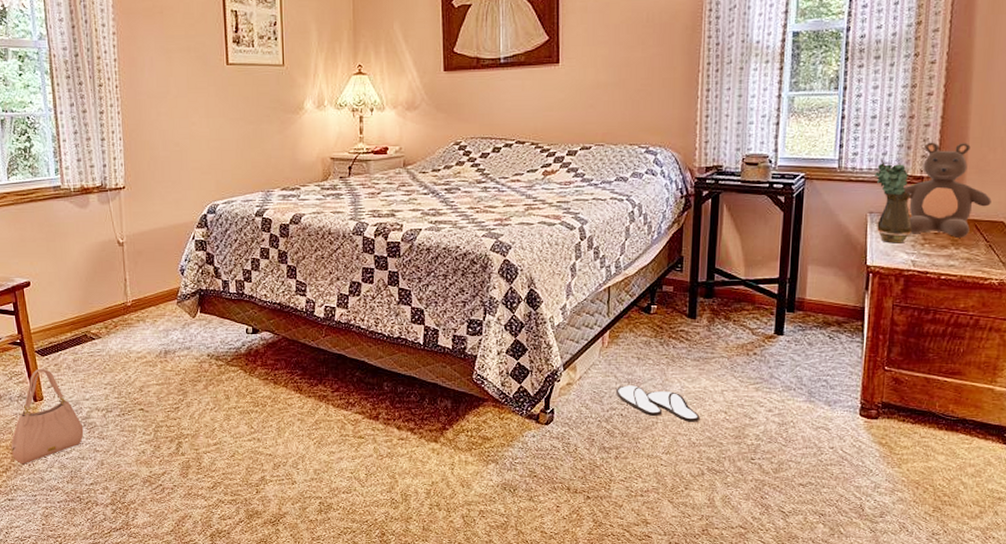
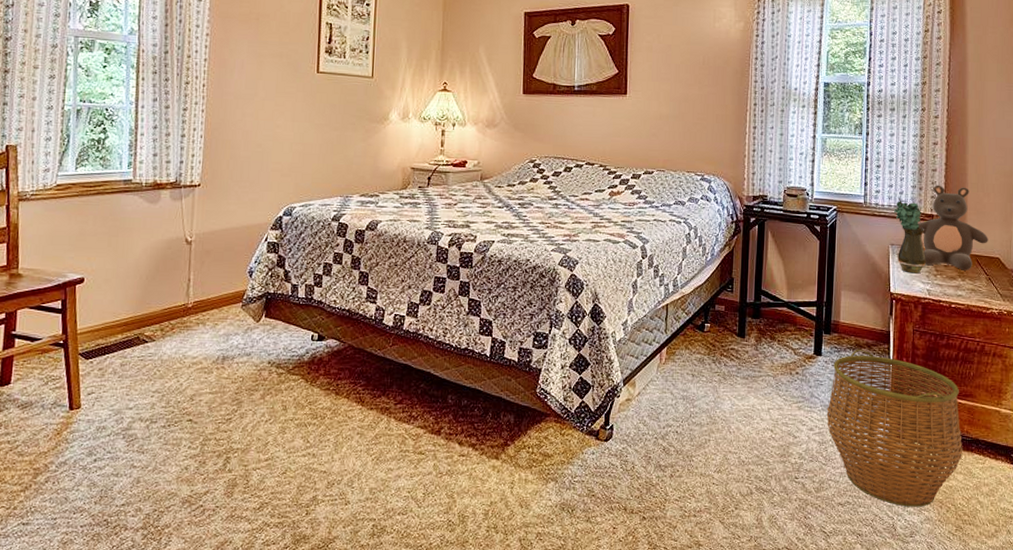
handbag: present [10,368,84,465] -> none [33,372,122,482]
slippers: present [615,385,700,422] -> none [671,402,749,440]
basket: none [788,328,947,488] -> present [826,350,963,507]

